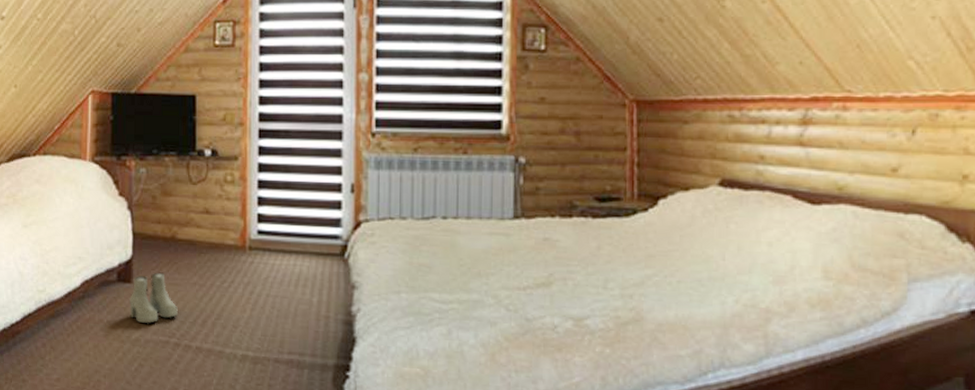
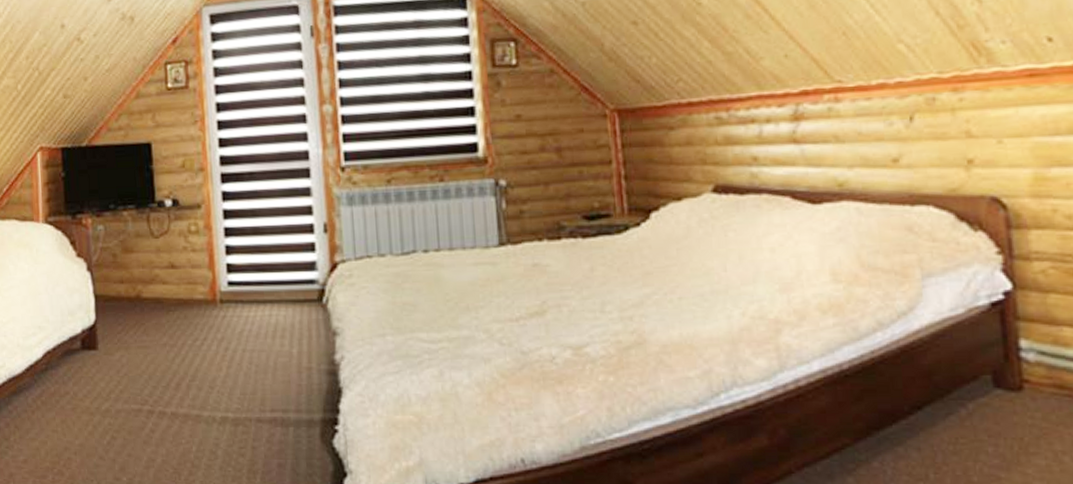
boots: present [129,272,179,324] -> none [96,335,150,393]

